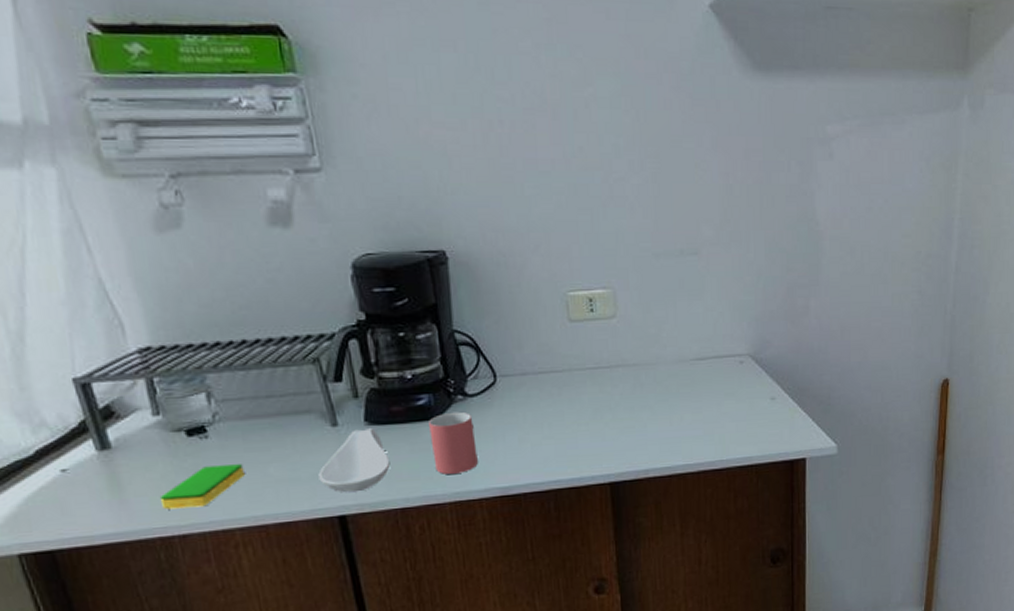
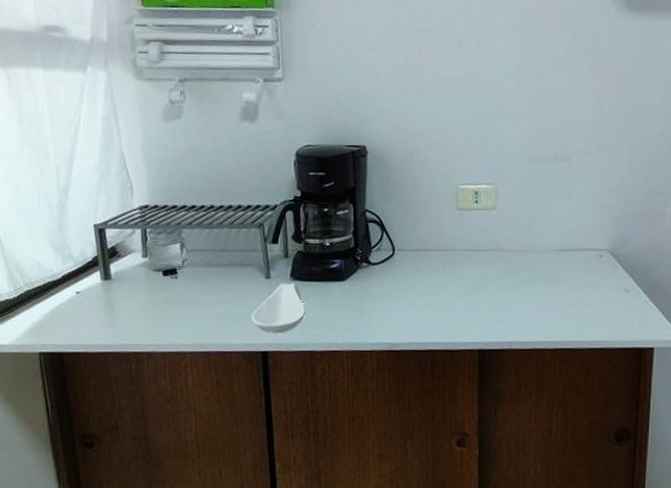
dish sponge: present [159,464,245,510] -> none [138,300,199,332]
mug: present [429,411,478,474] -> none [338,276,373,327]

